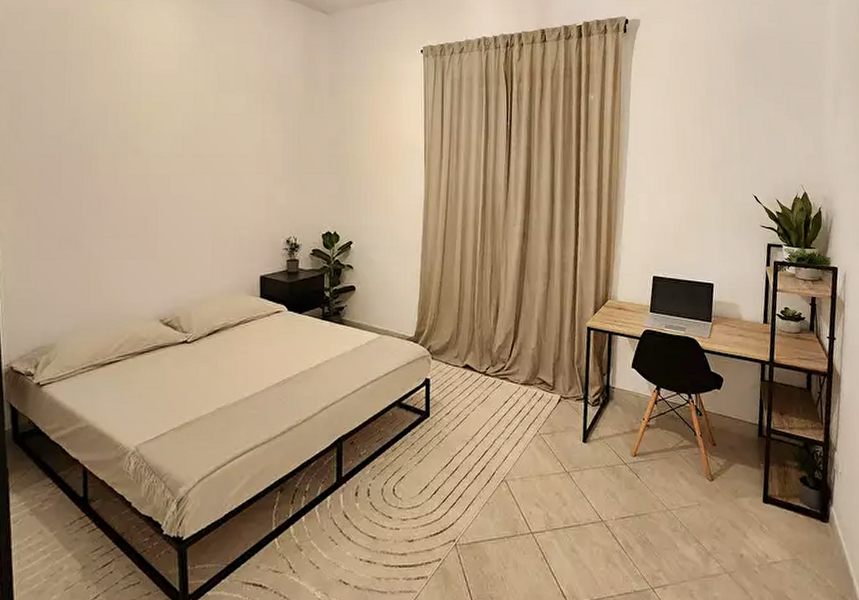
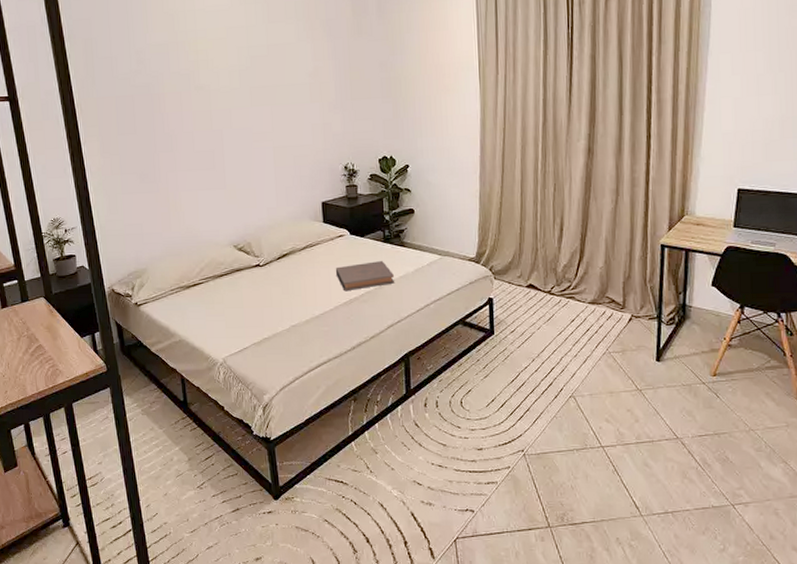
book: none [269,339,331,371] -> present [335,261,394,292]

